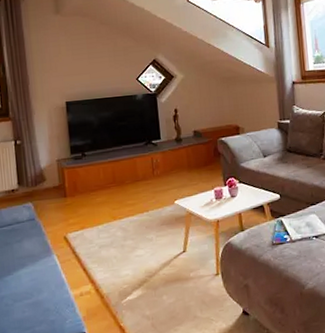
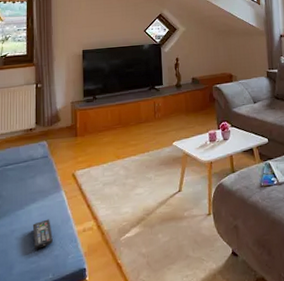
remote control: none [23,284,48,315] -> present [32,219,53,249]

